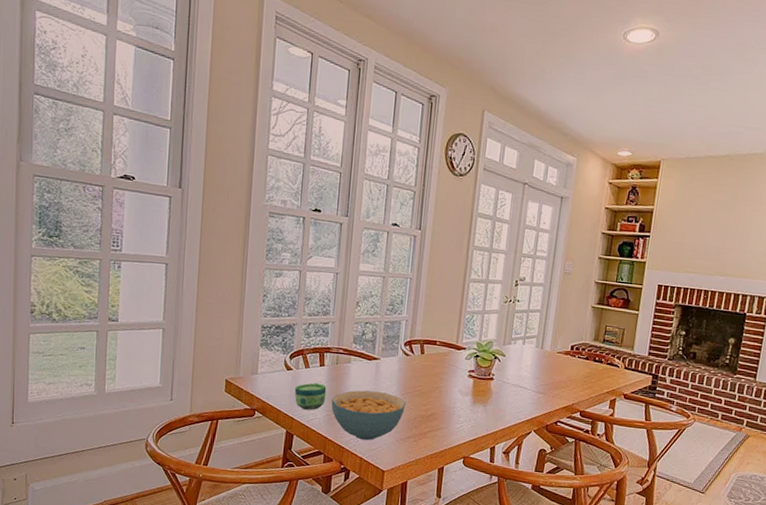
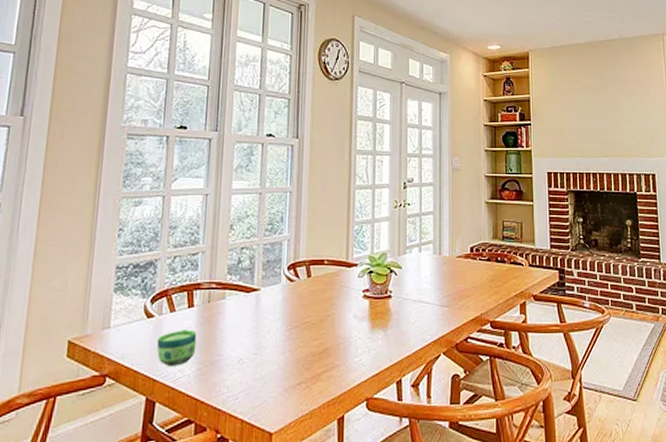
cereal bowl: present [331,390,406,441] -> none [203,330,293,396]

